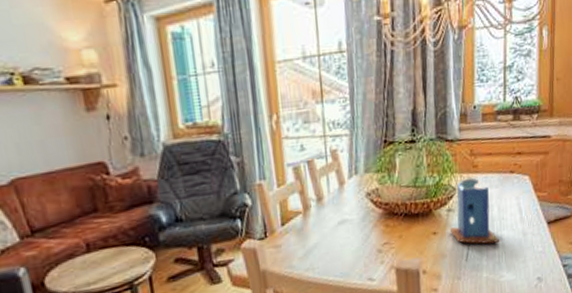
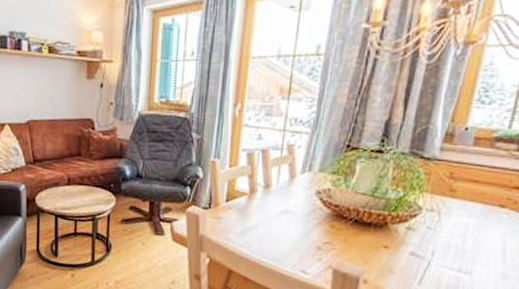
candle: present [449,176,499,244] -> none [405,200,467,278]

